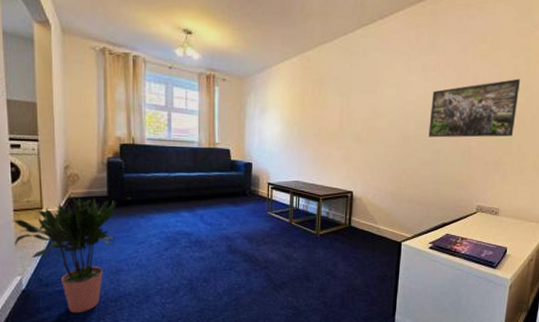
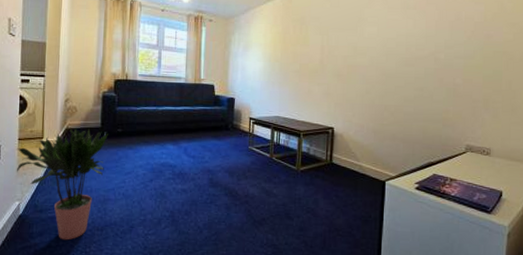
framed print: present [428,78,521,138] -> none [411,15,507,75]

